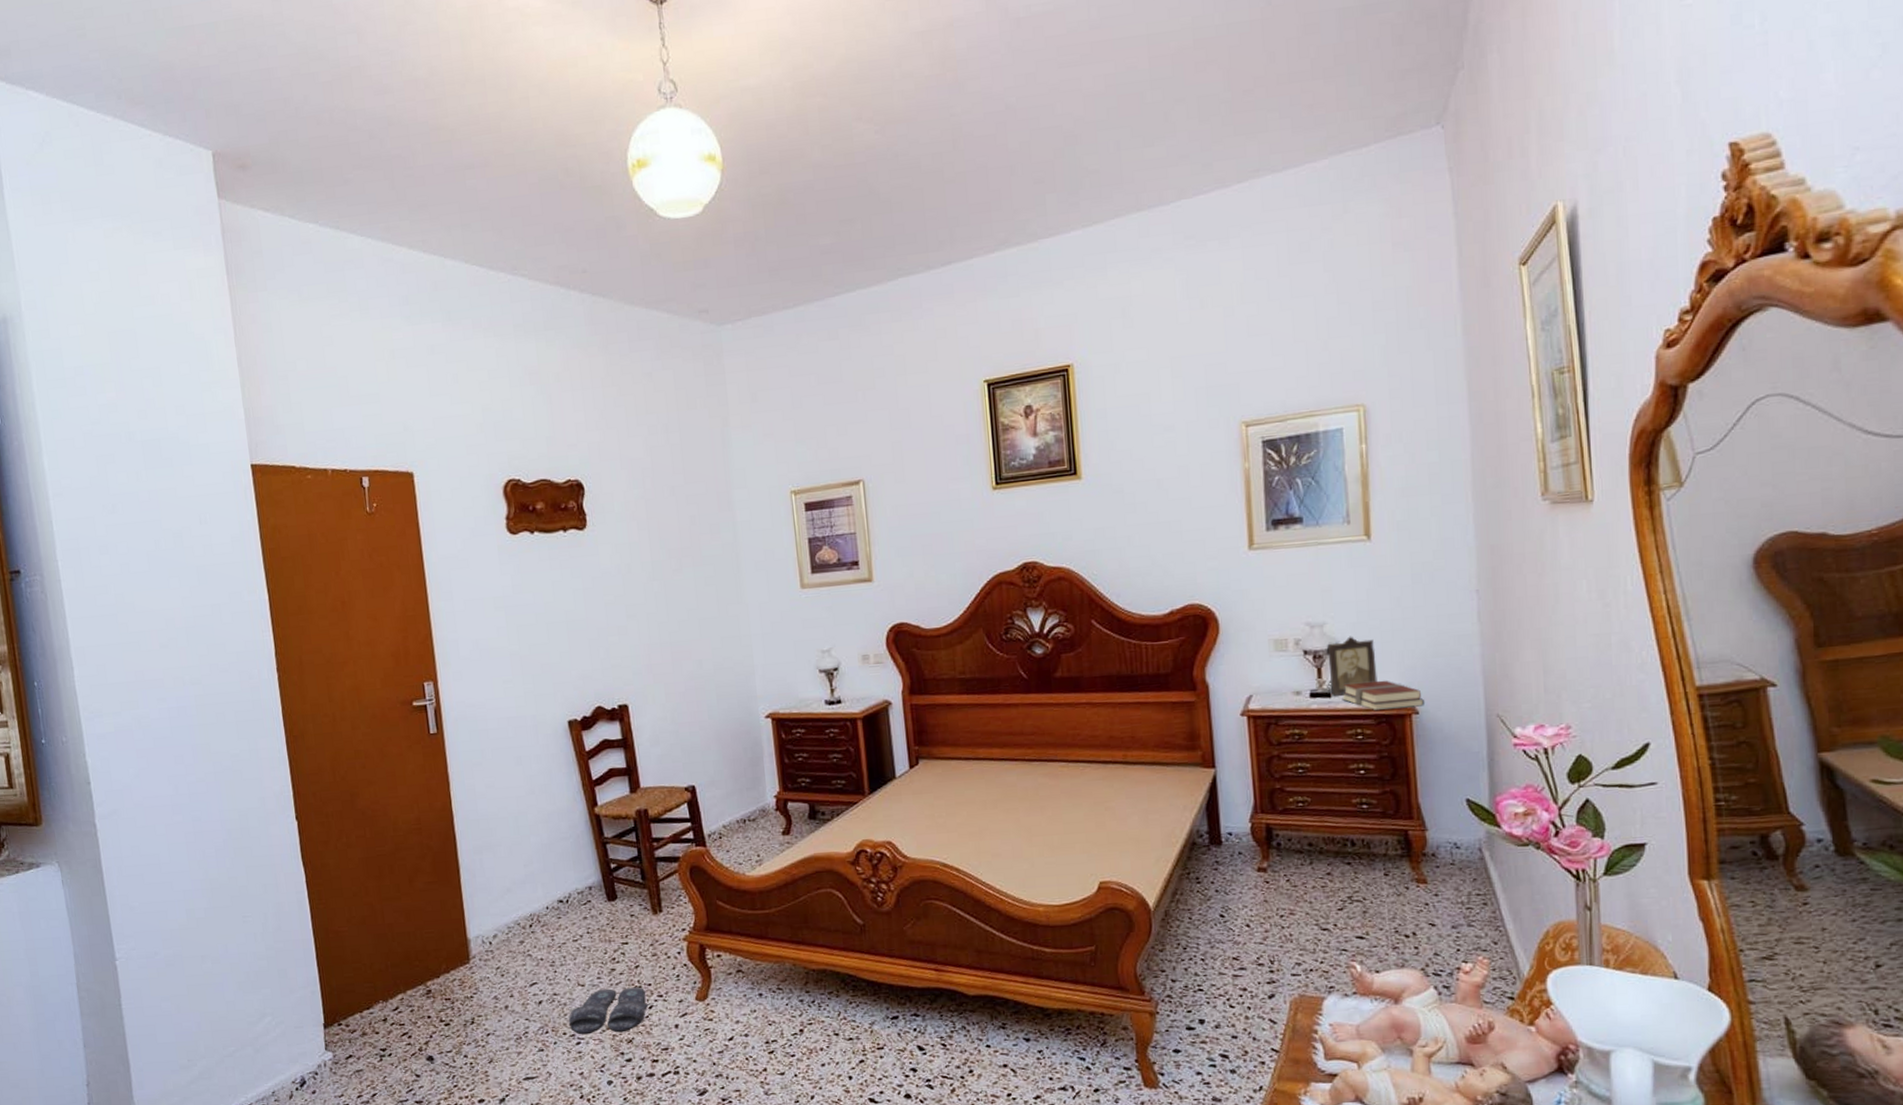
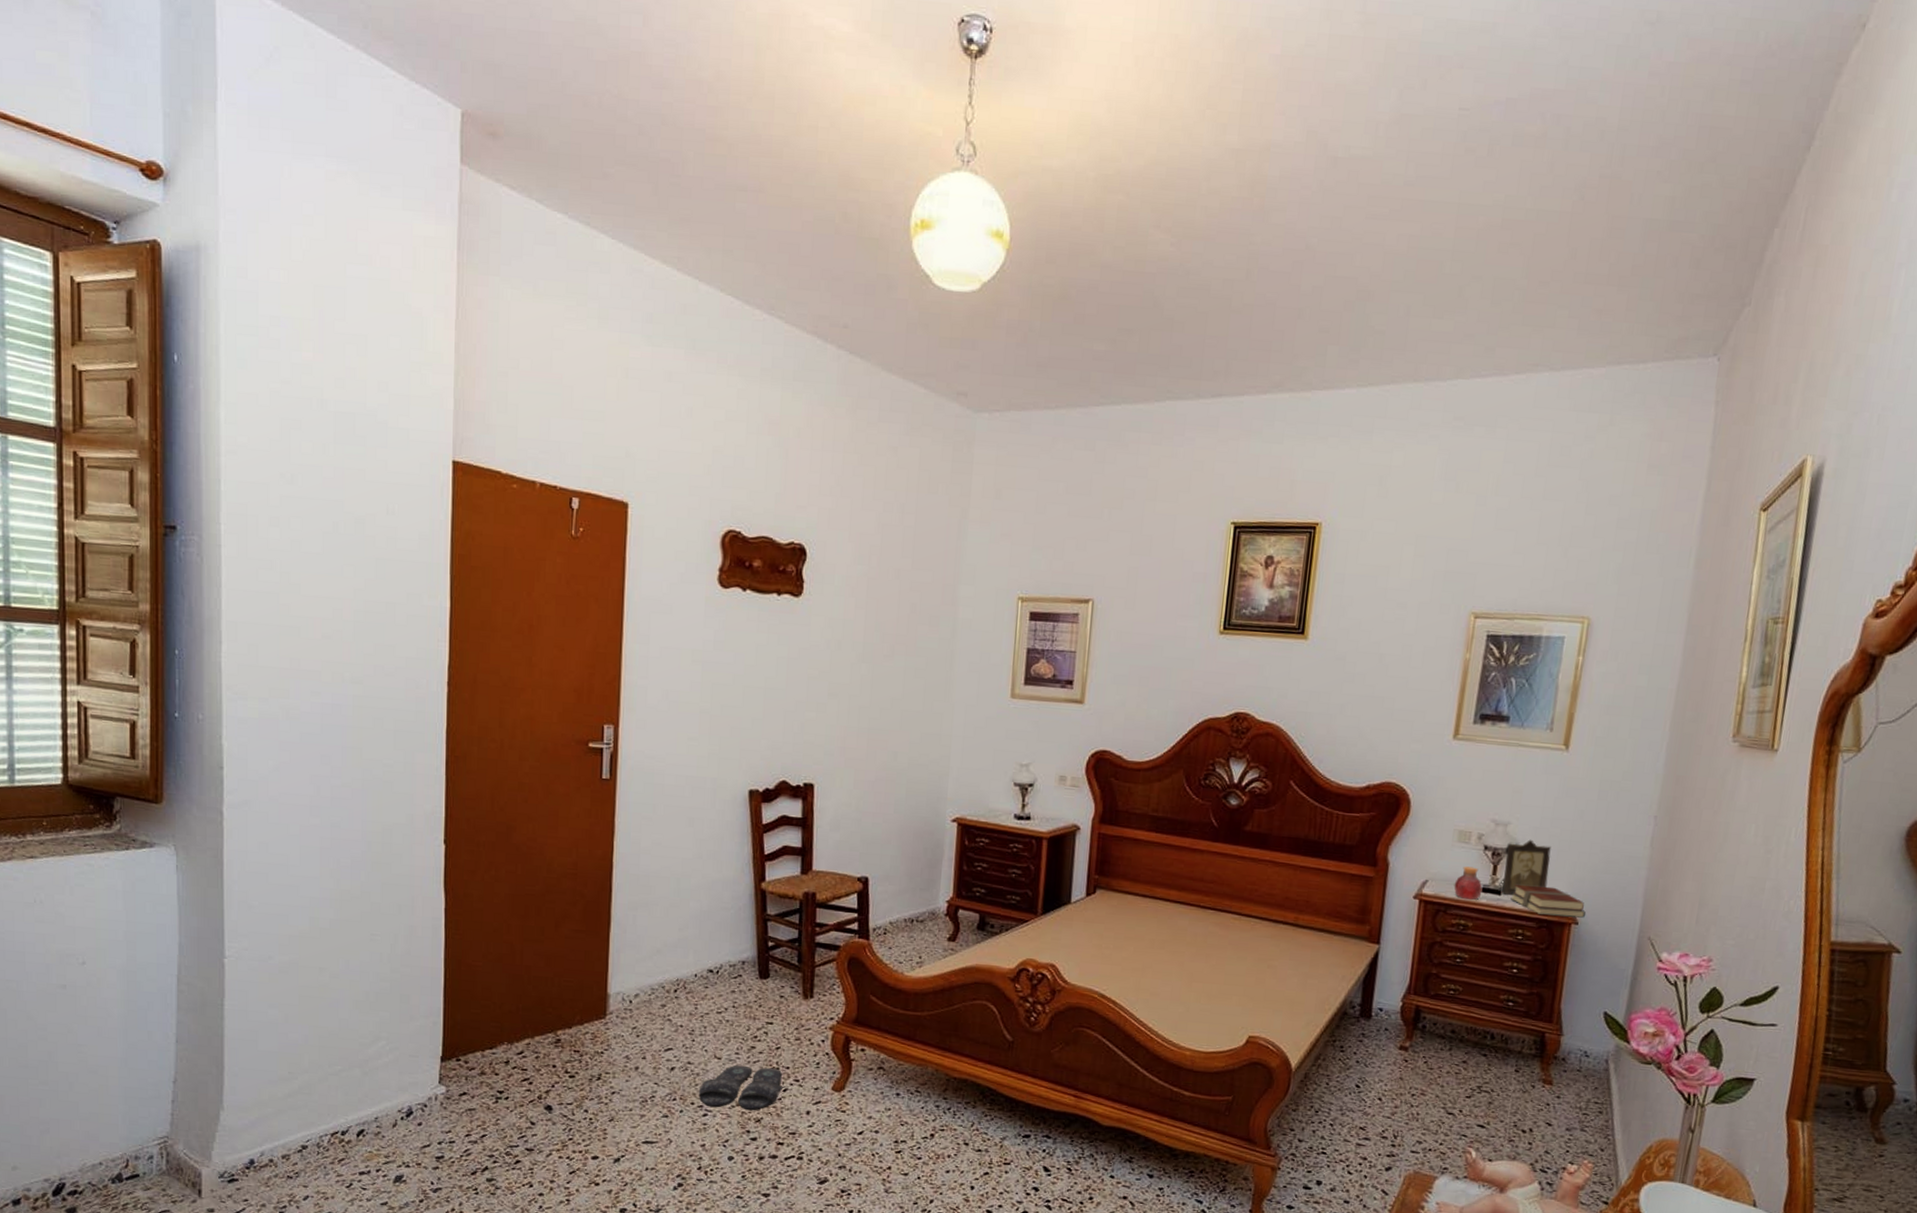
potion bottle: none [1280,674,1311,709] -> present [1454,866,1483,901]

